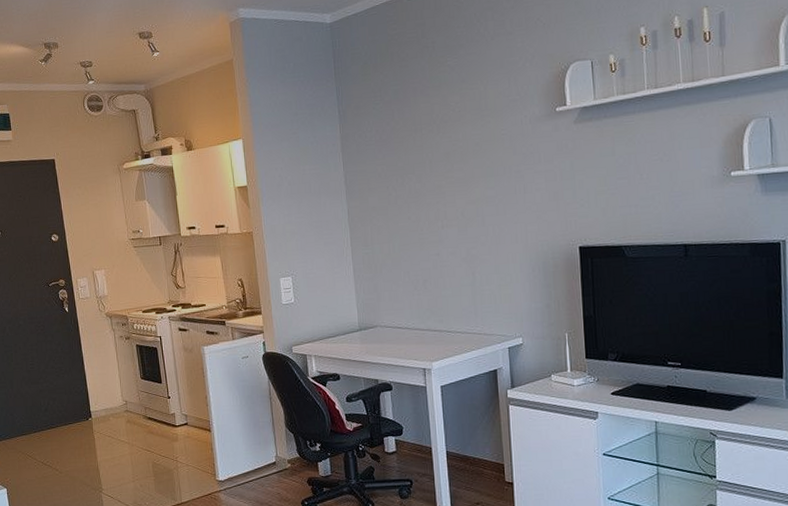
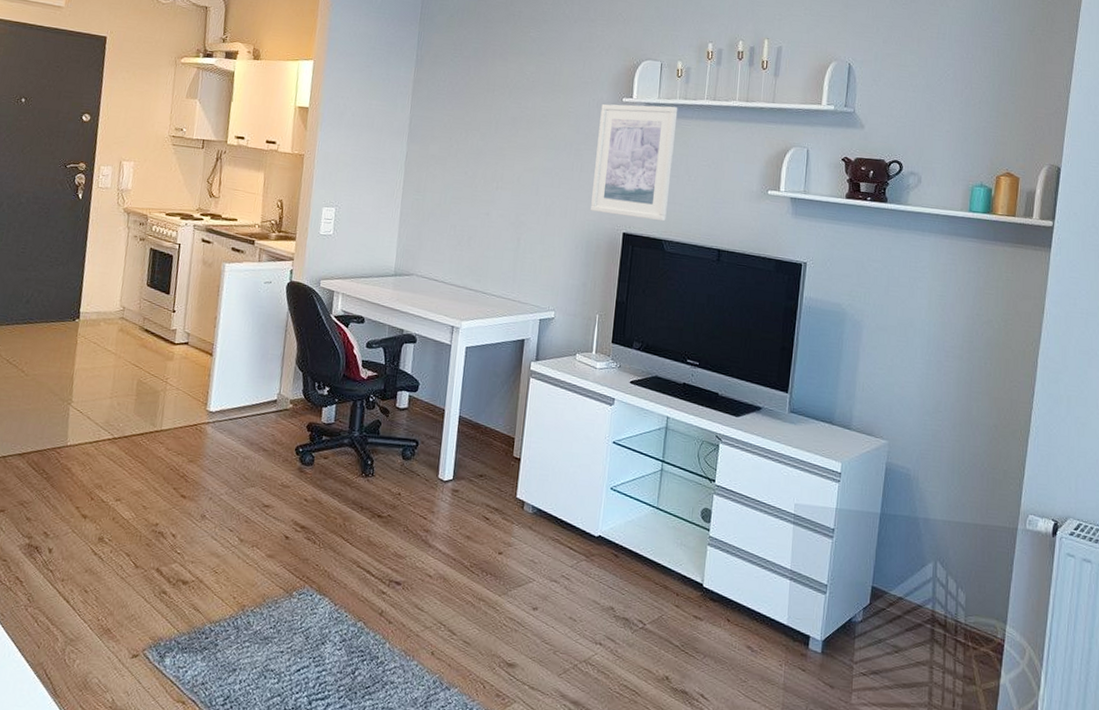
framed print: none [535,104,623,231] -> present [591,104,678,222]

